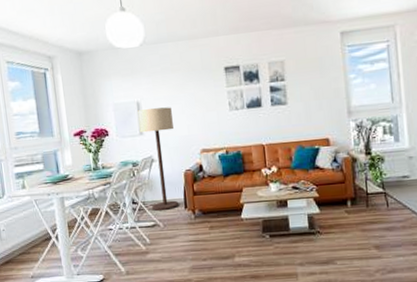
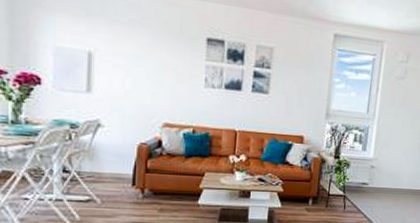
floor lamp: present [138,107,179,211] -> none [87,62,134,185]

